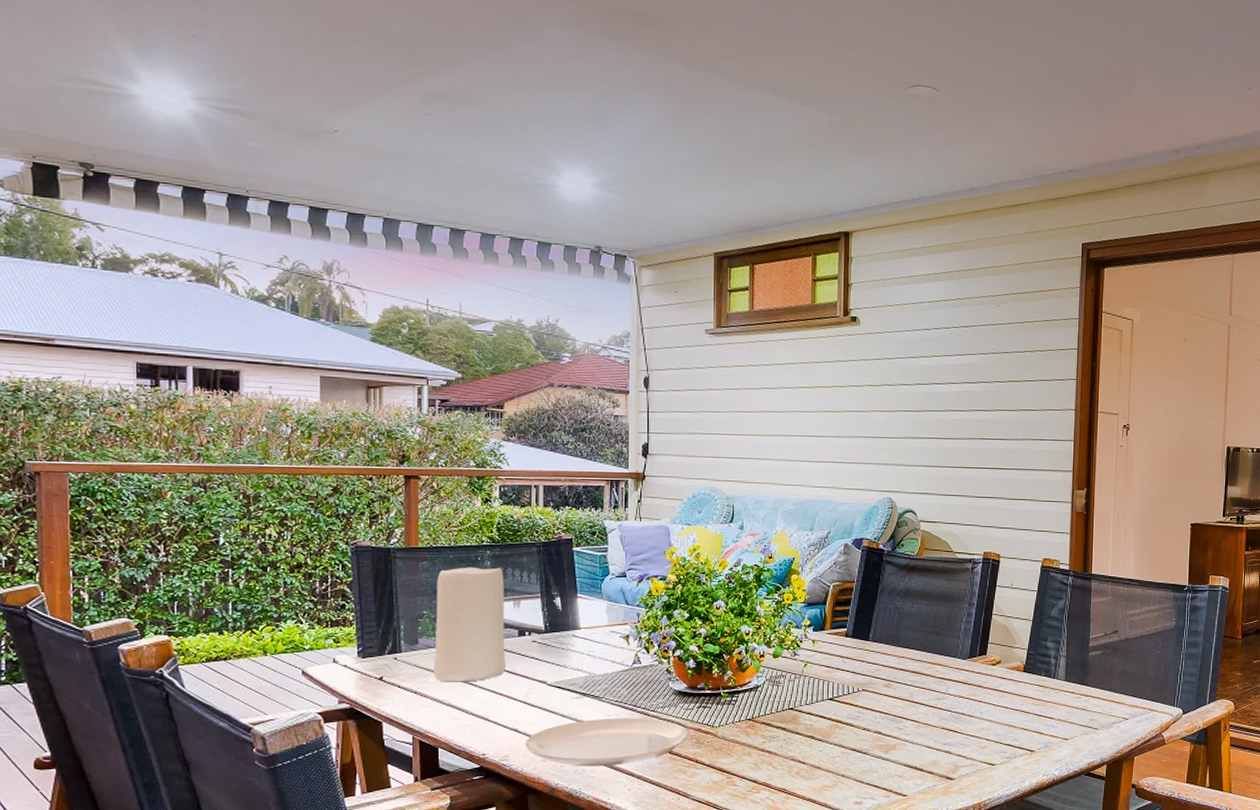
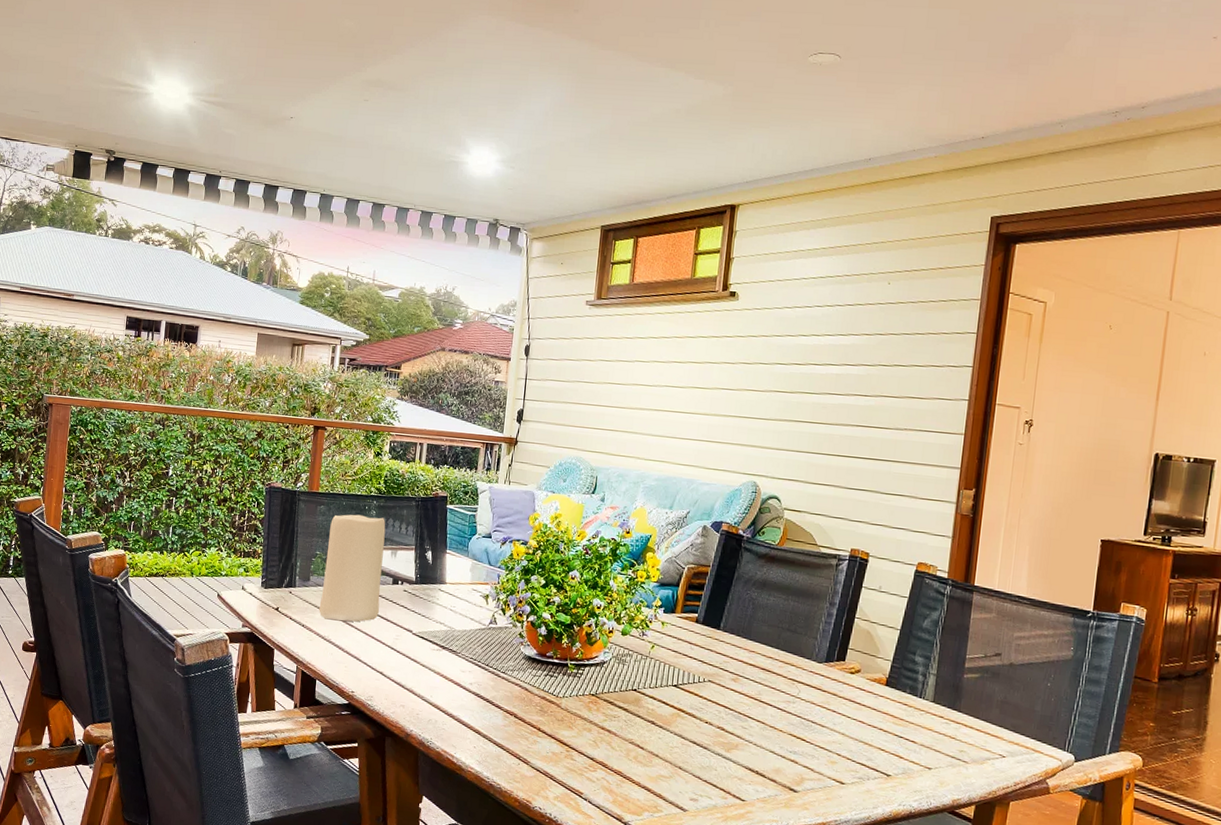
plate: present [525,718,688,767] -> none [388,672,534,722]

